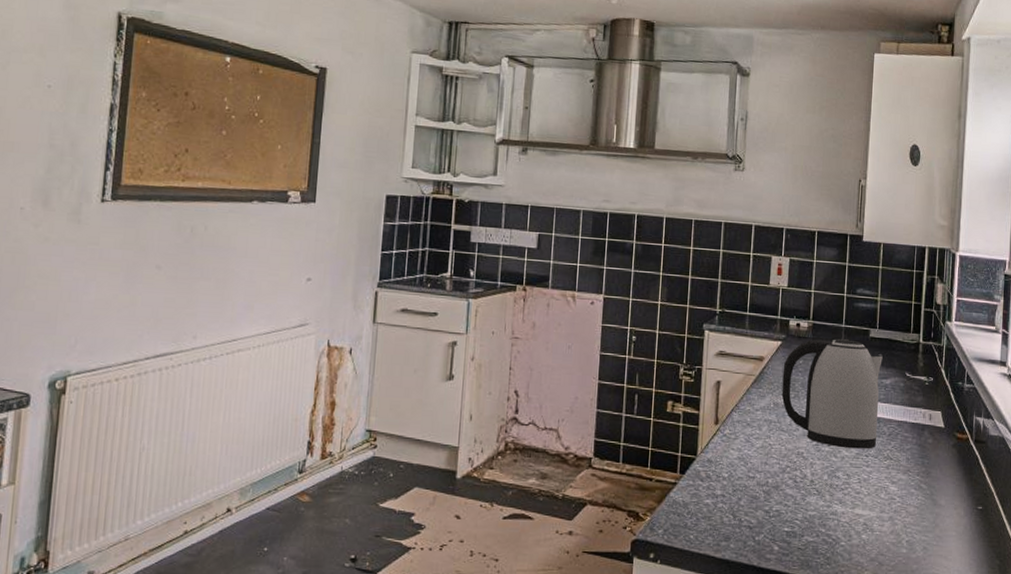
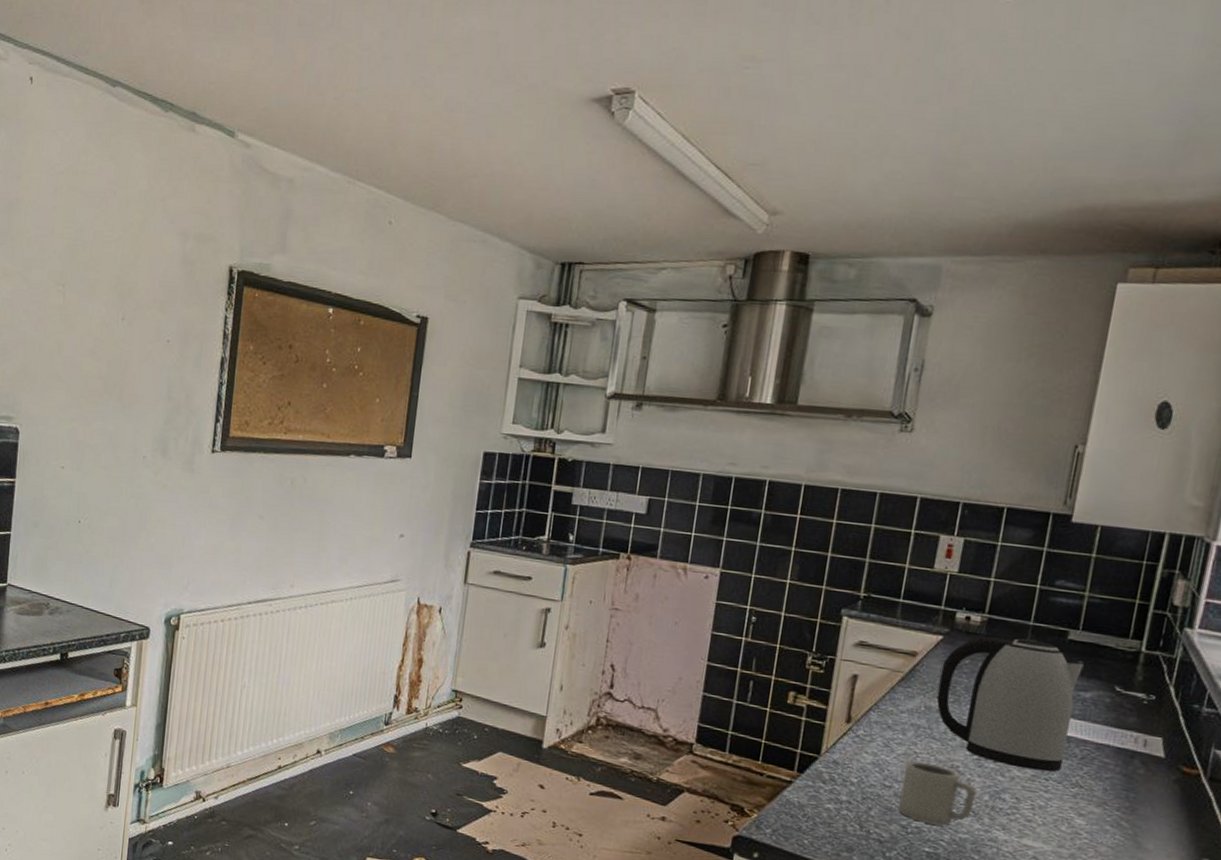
cup: none [761,452,818,506] -> present [897,761,977,826]

